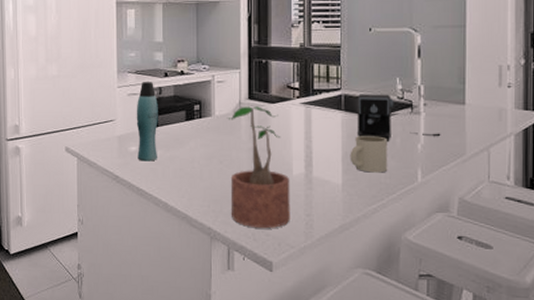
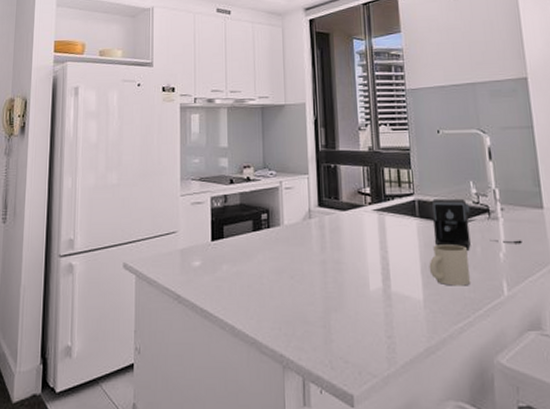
bottle: present [136,81,158,162] -> none [200,188,224,278]
potted plant: present [226,106,290,229] -> none [296,214,370,354]

